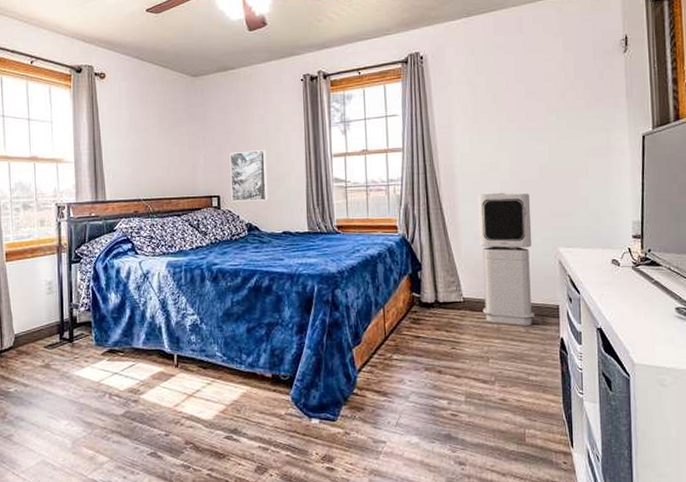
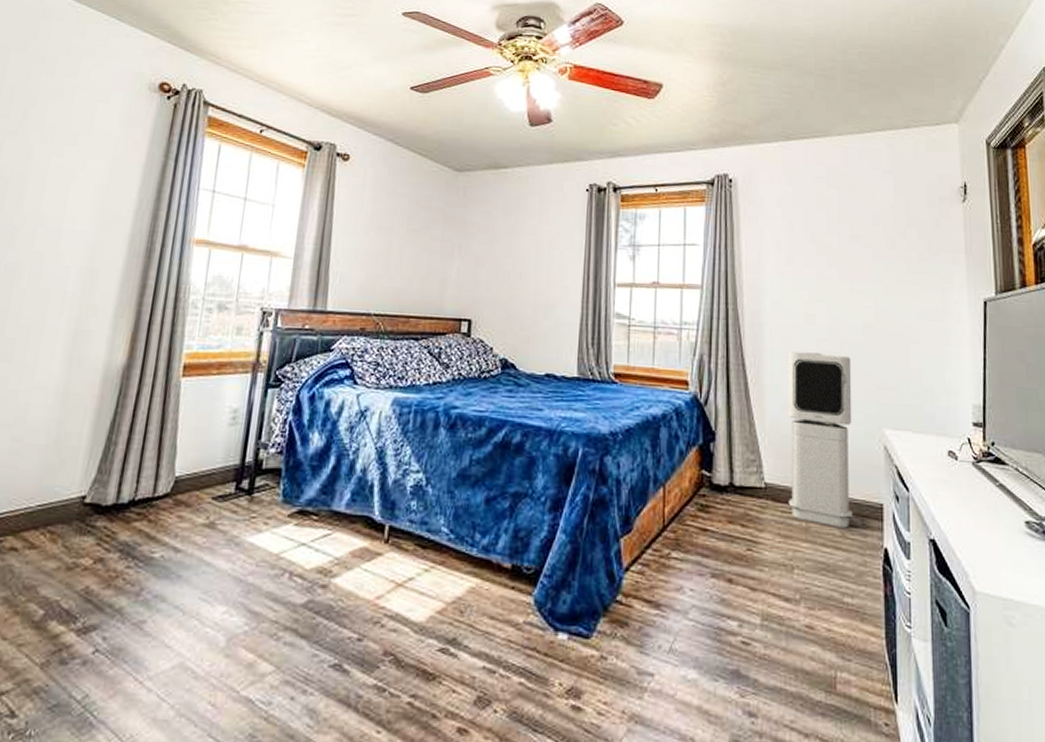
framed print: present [229,150,269,202] -> none [485,267,535,332]

